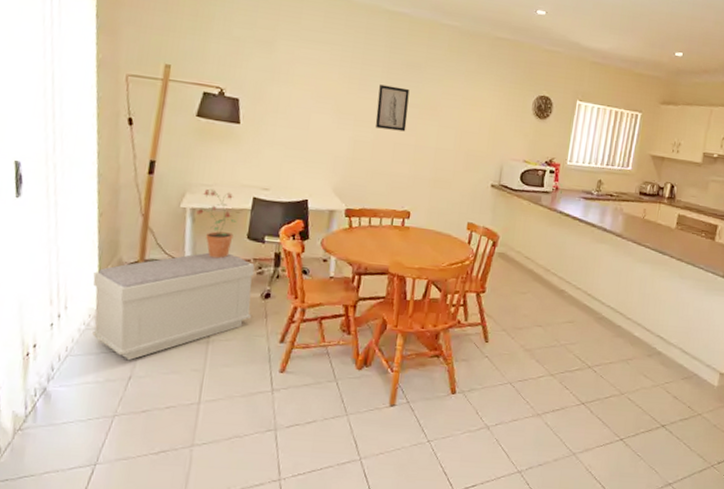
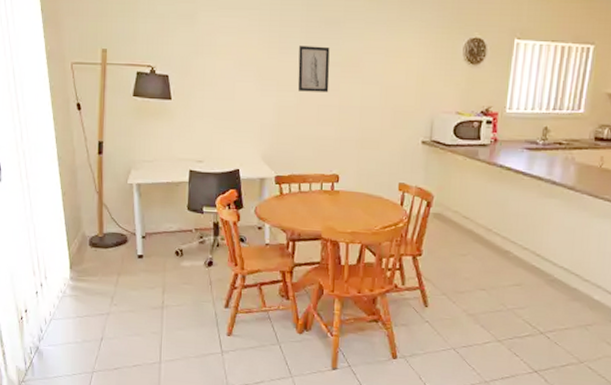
bench: present [92,252,255,360] -> none [64,224,197,323]
potted plant: present [196,189,237,259] -> none [142,164,177,230]

